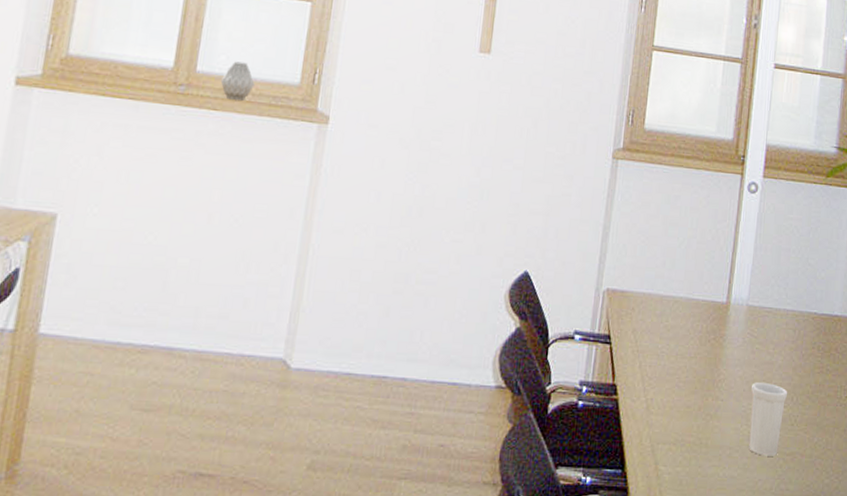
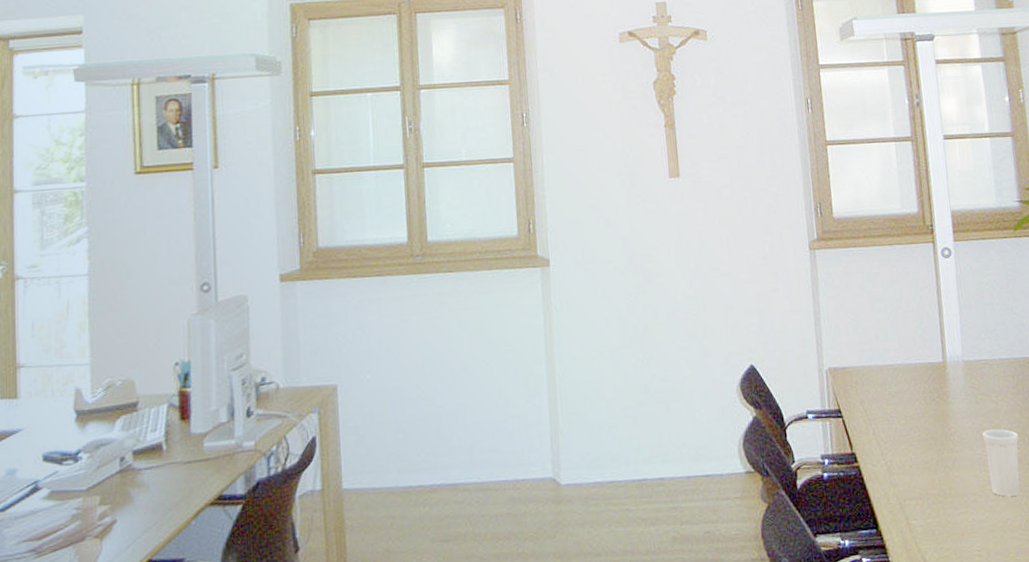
vase: present [220,61,255,102] -> none [449,226,479,262]

